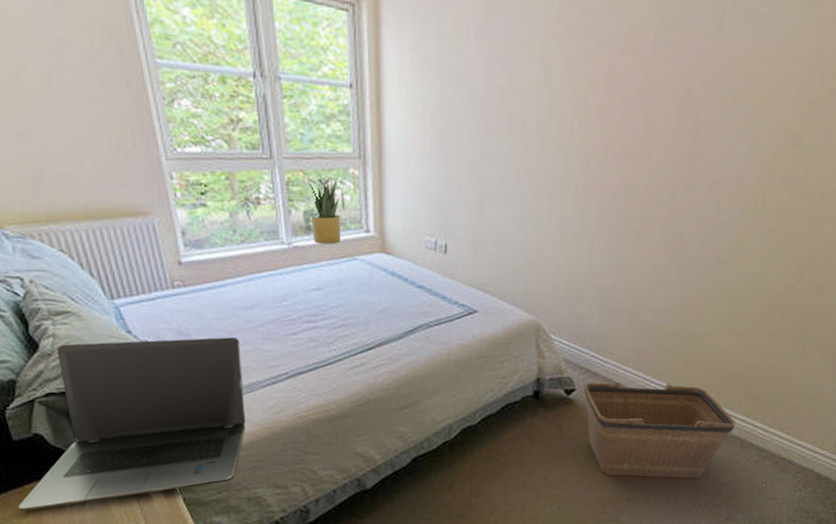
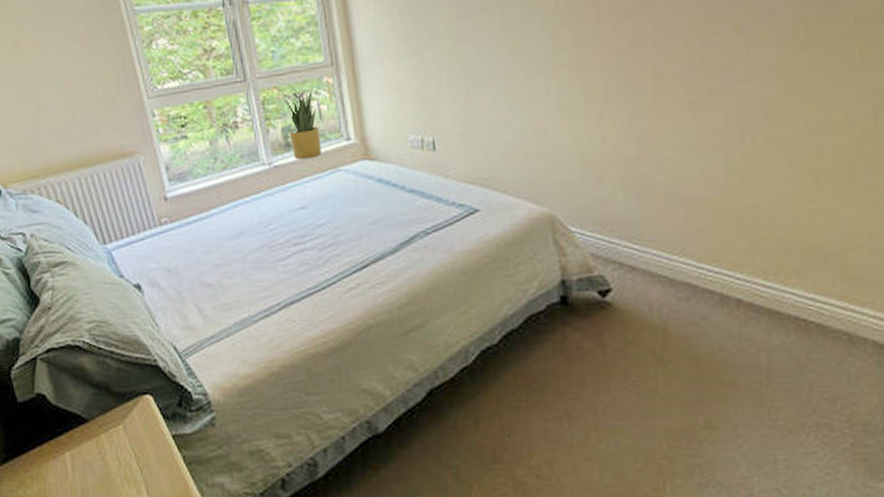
laptop computer: present [18,337,246,511] -> none [23,270,242,480]
bicycle basket: present [584,382,736,479] -> none [622,270,835,396]

